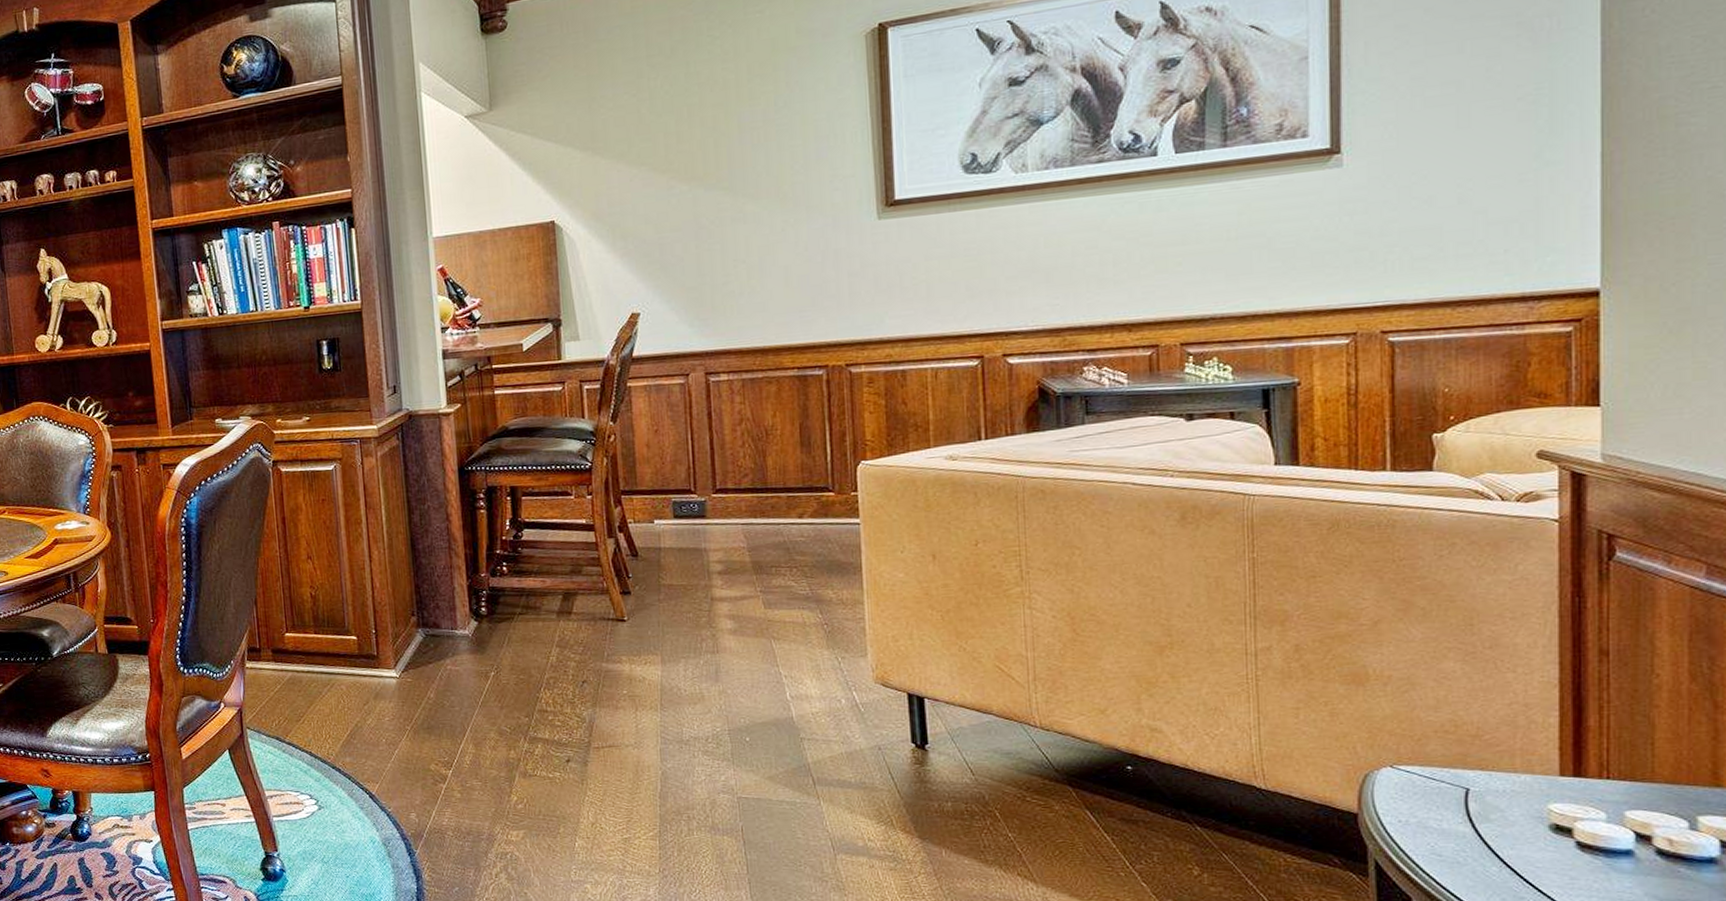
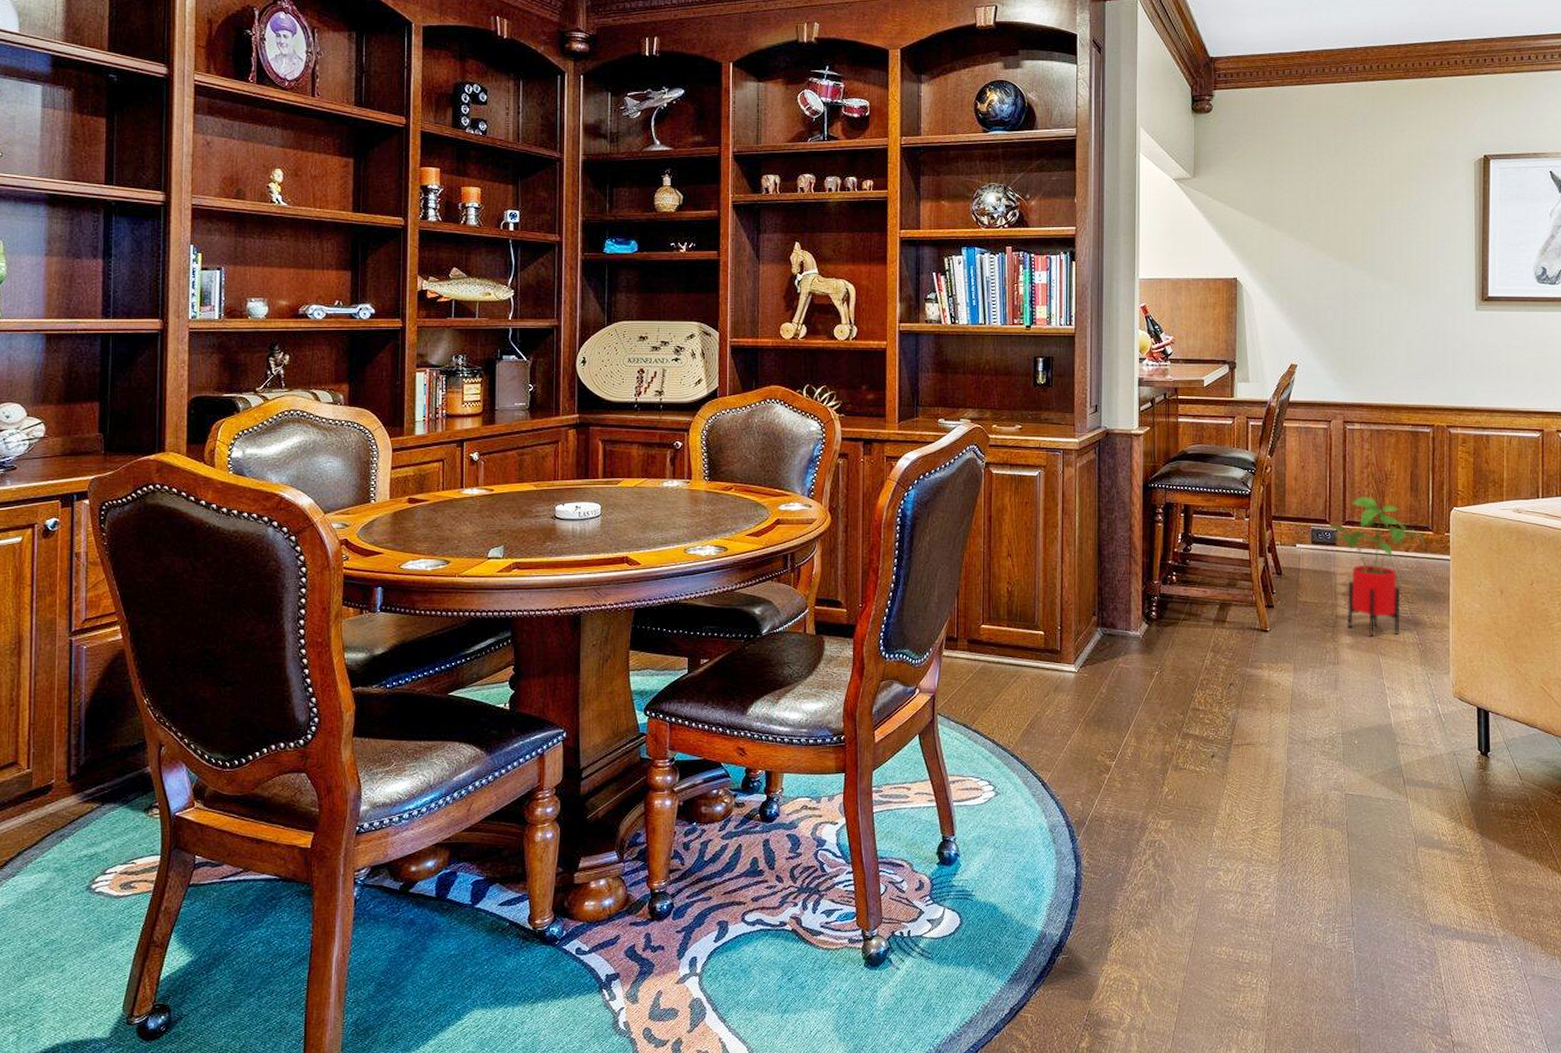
house plant: none [686,458,824,619] -> present [1322,497,1425,637]

